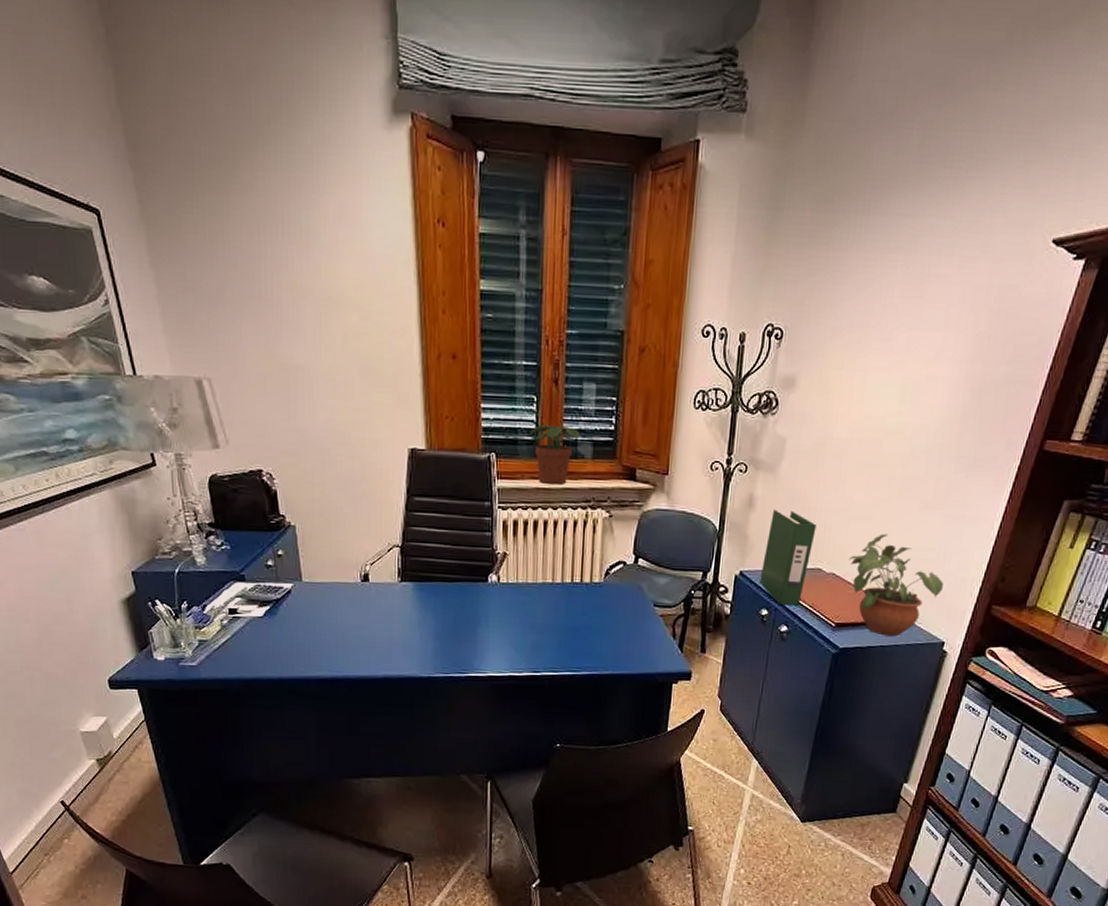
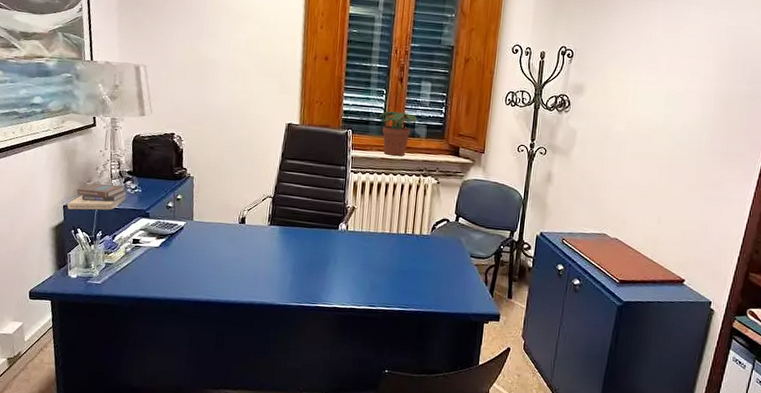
books: none [135,540,213,577] -> present [66,182,127,210]
binder: present [759,509,816,607] -> none [556,184,602,264]
potted plant: present [848,533,943,637] -> none [628,208,707,295]

